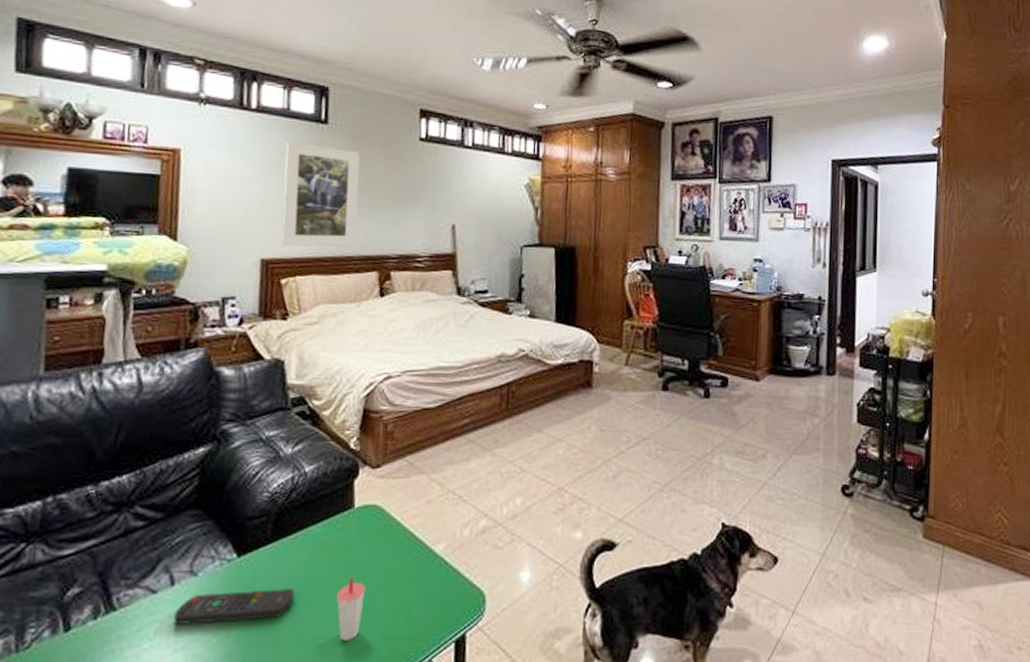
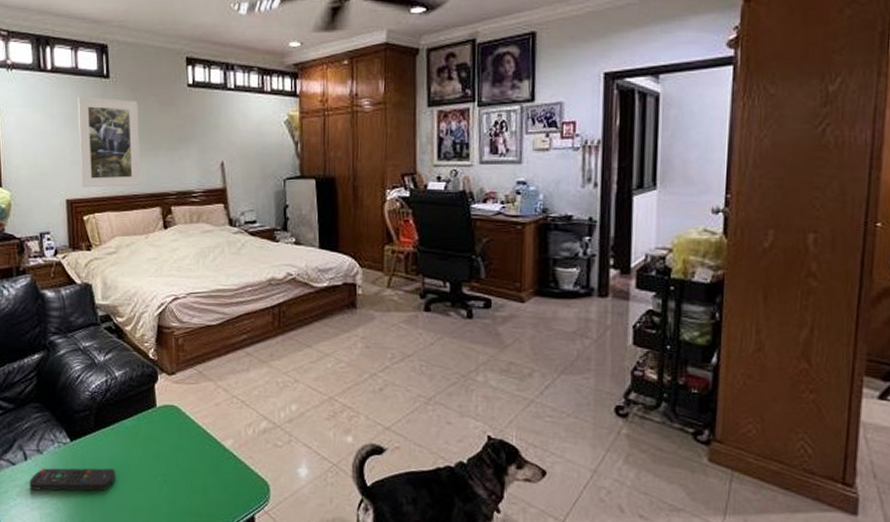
cup: present [336,578,366,640] -> none [148,463,170,513]

